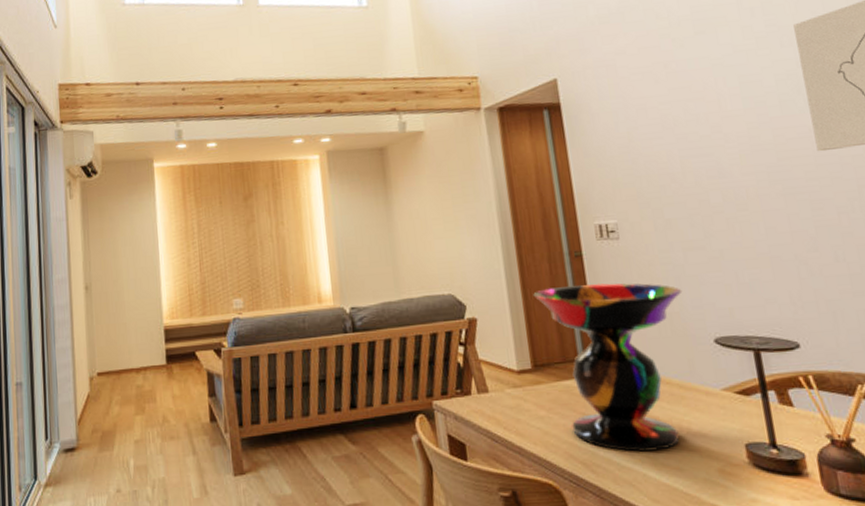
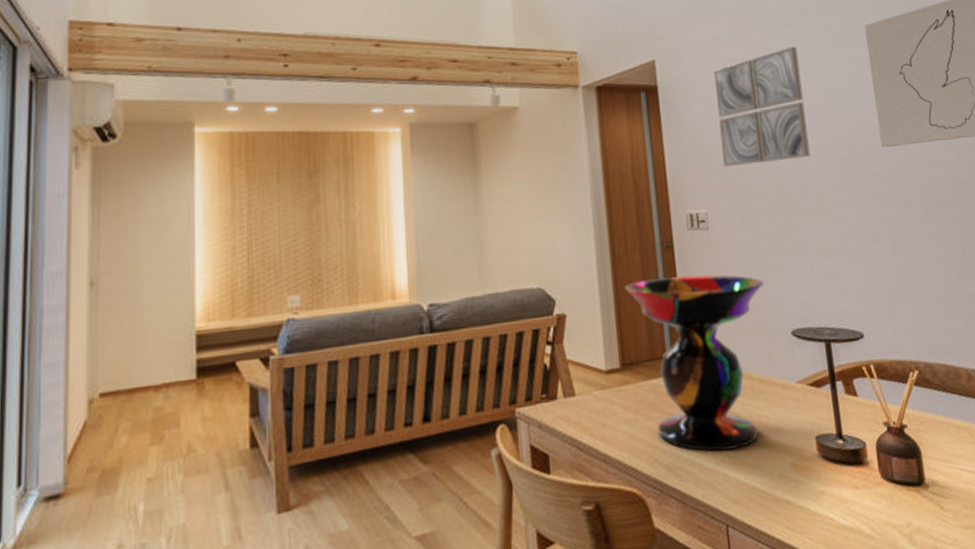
wall art: none [619,53,731,179] -> present [714,46,810,168]

